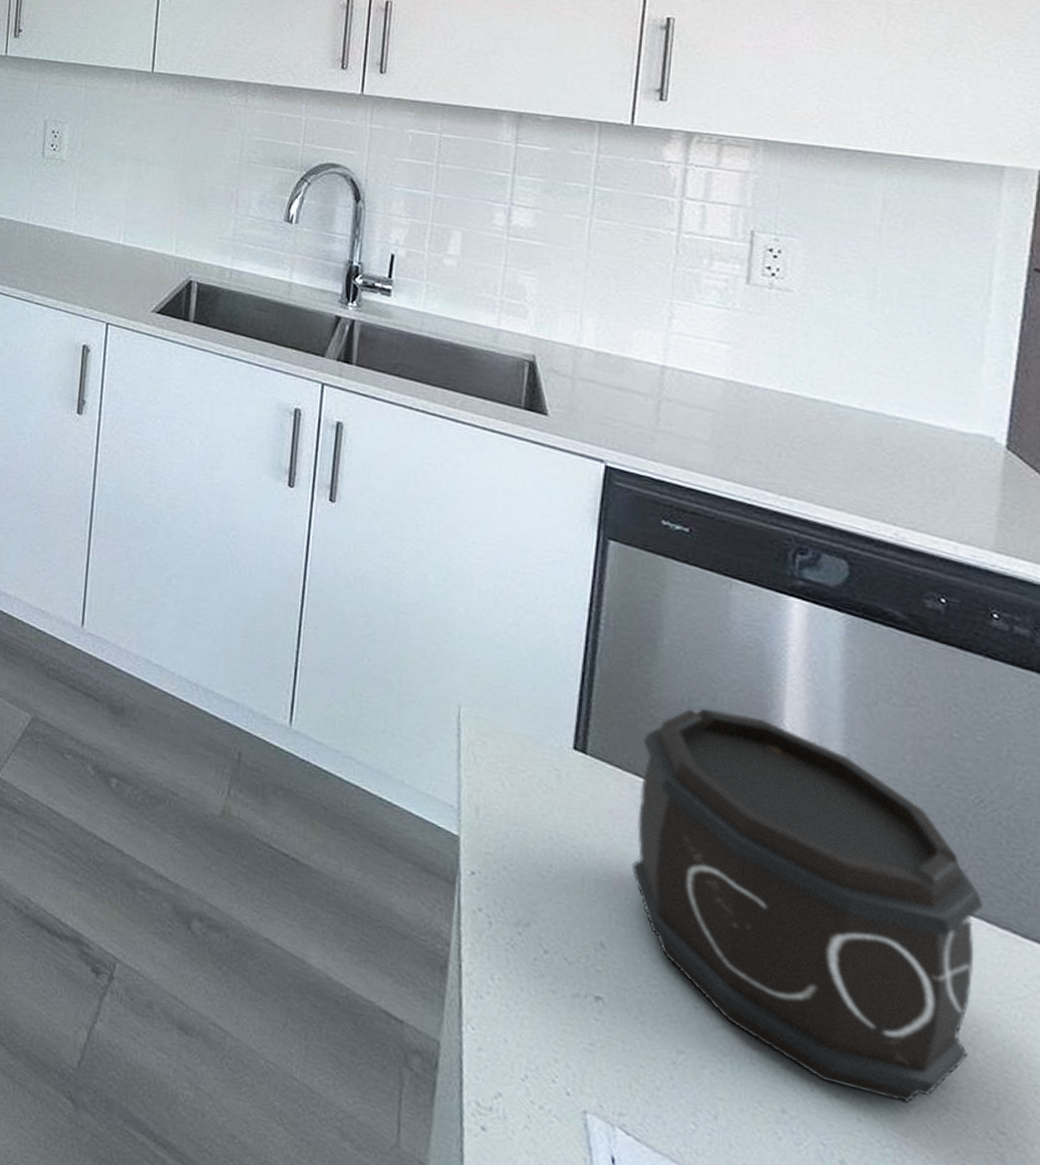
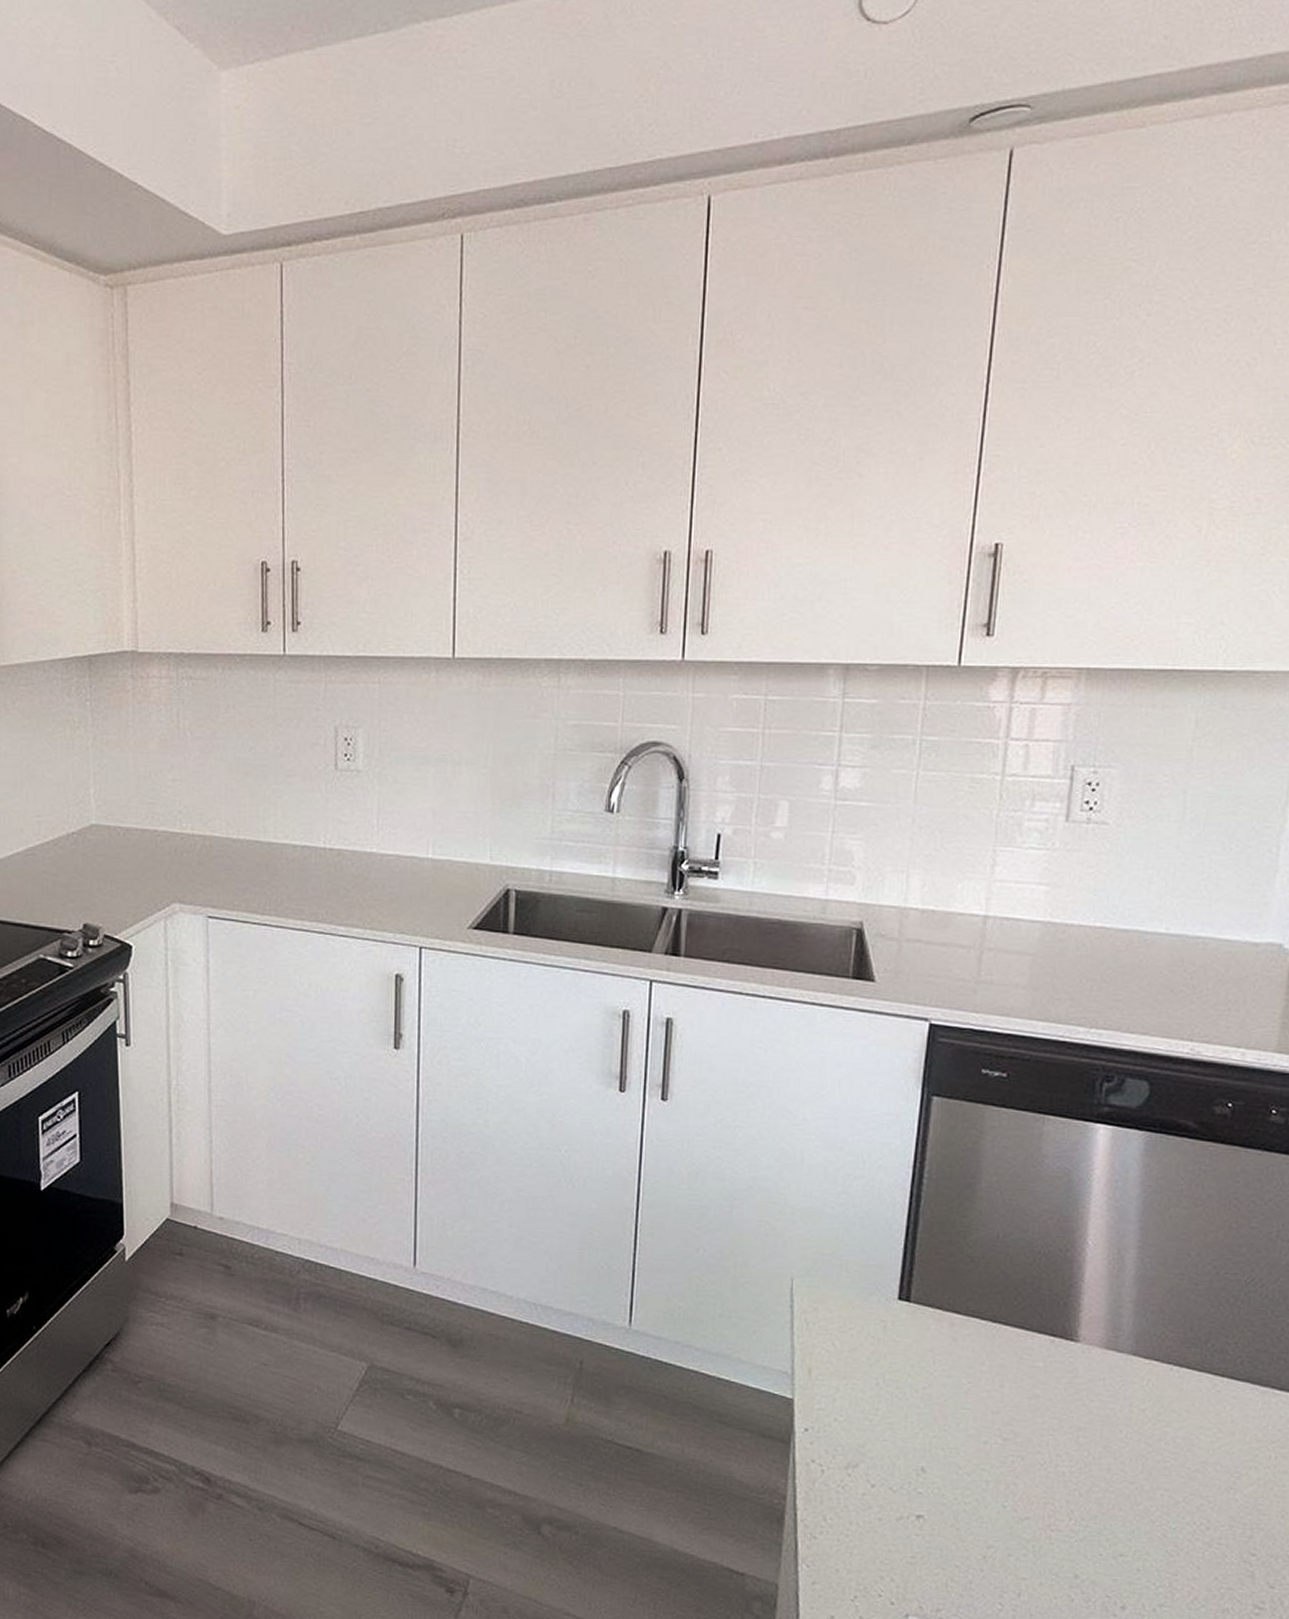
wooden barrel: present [631,708,983,1104] -> none [949,1240,1249,1548]

